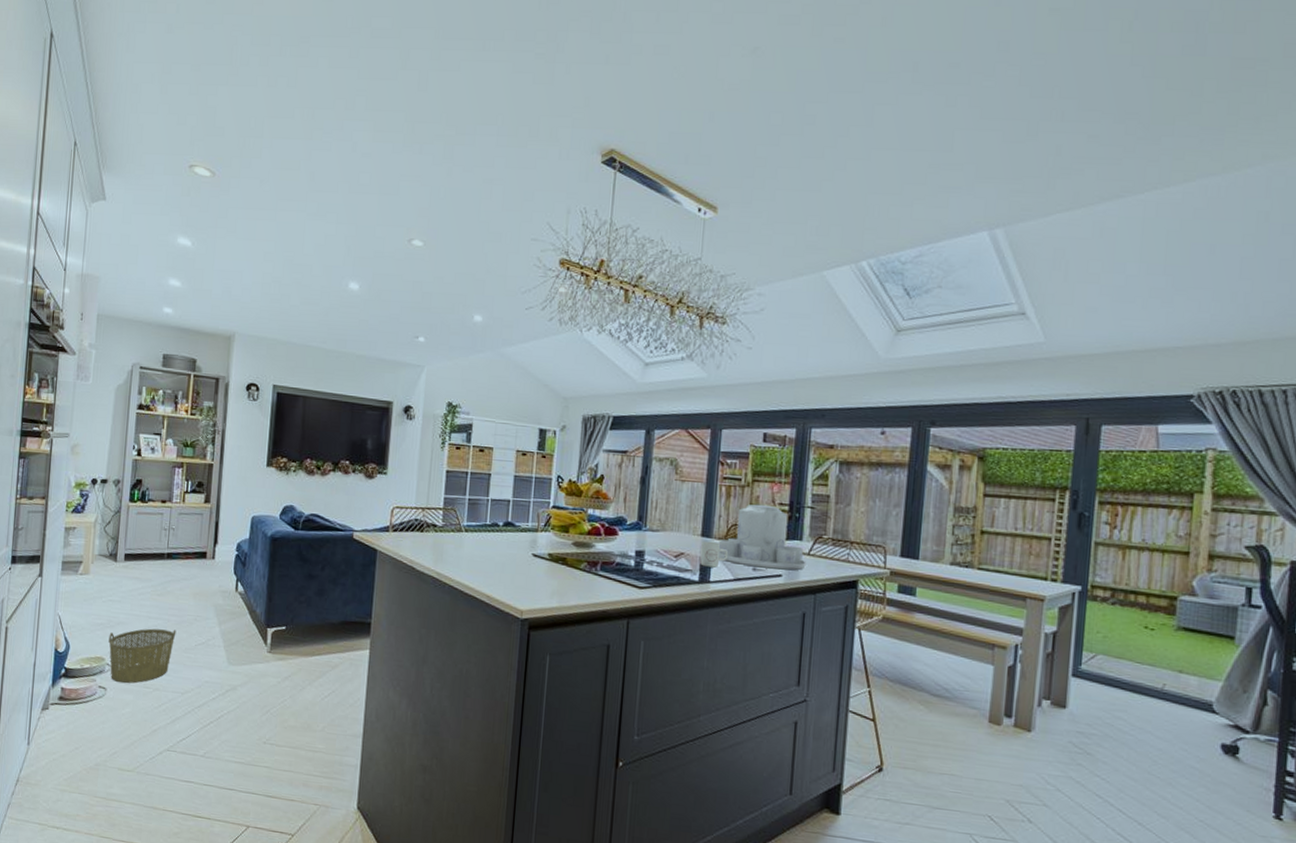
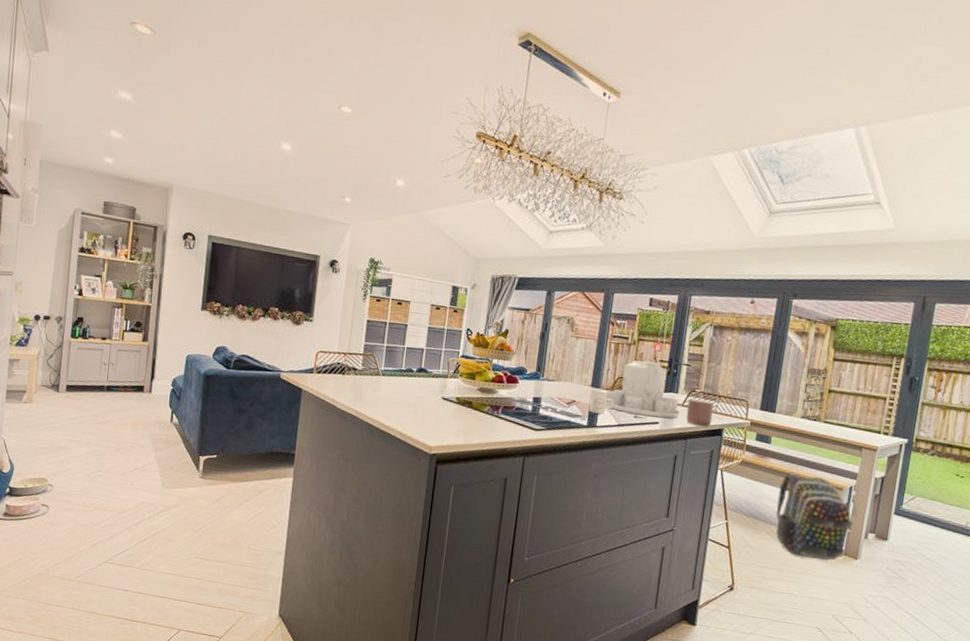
basket: present [108,628,176,683] -> none [51,453,115,503]
mug: none [813,546,846,580] -> present [686,398,715,428]
backpack: none [927,630,1022,734] -> present [776,473,853,561]

